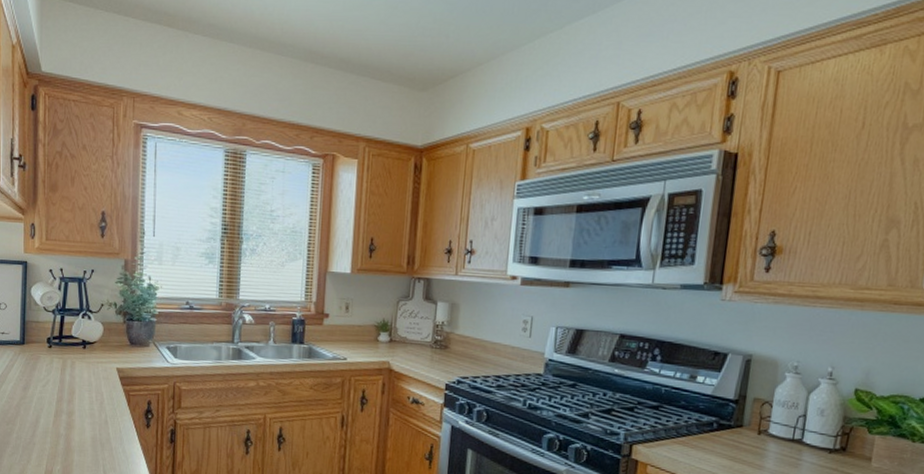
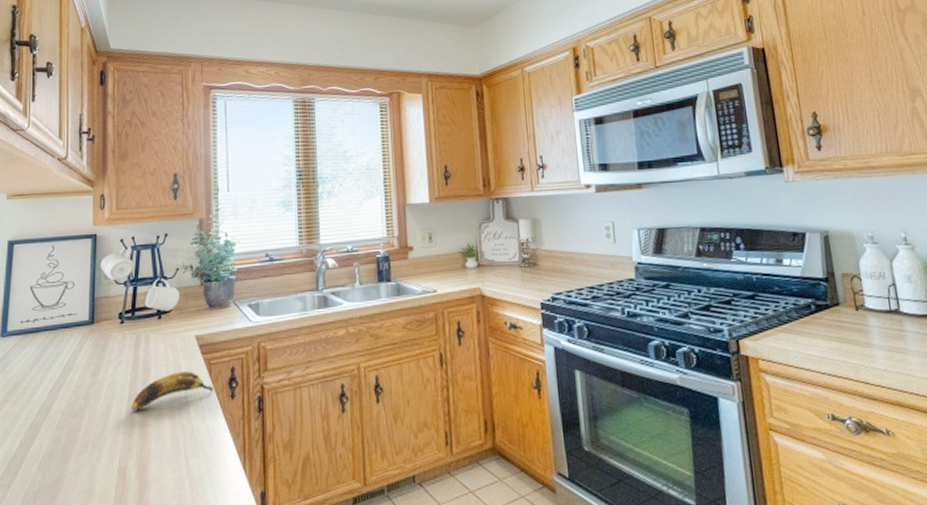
banana: none [56,397,132,426] -> present [130,371,215,411]

